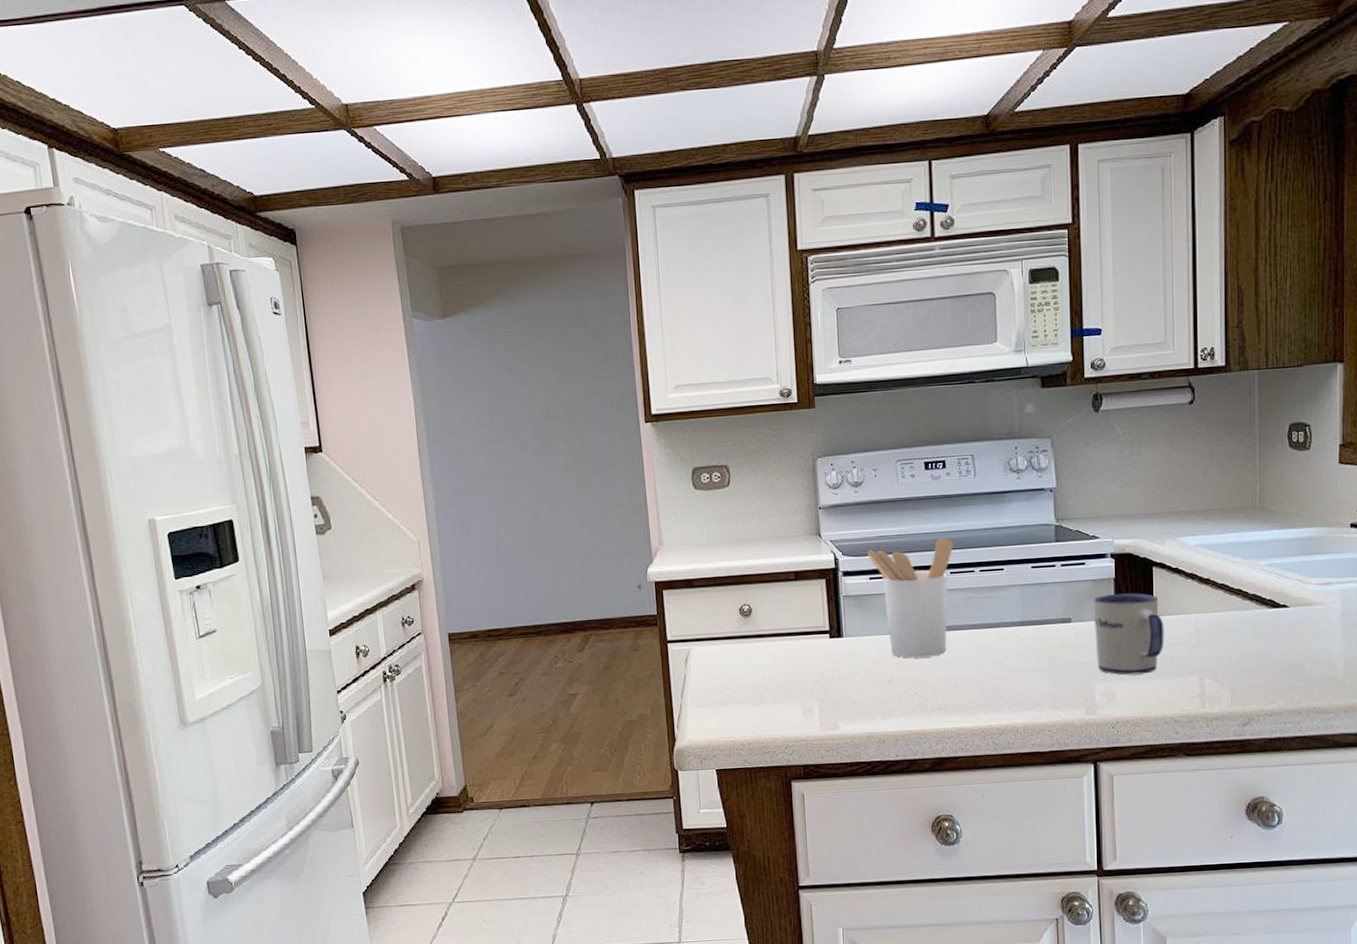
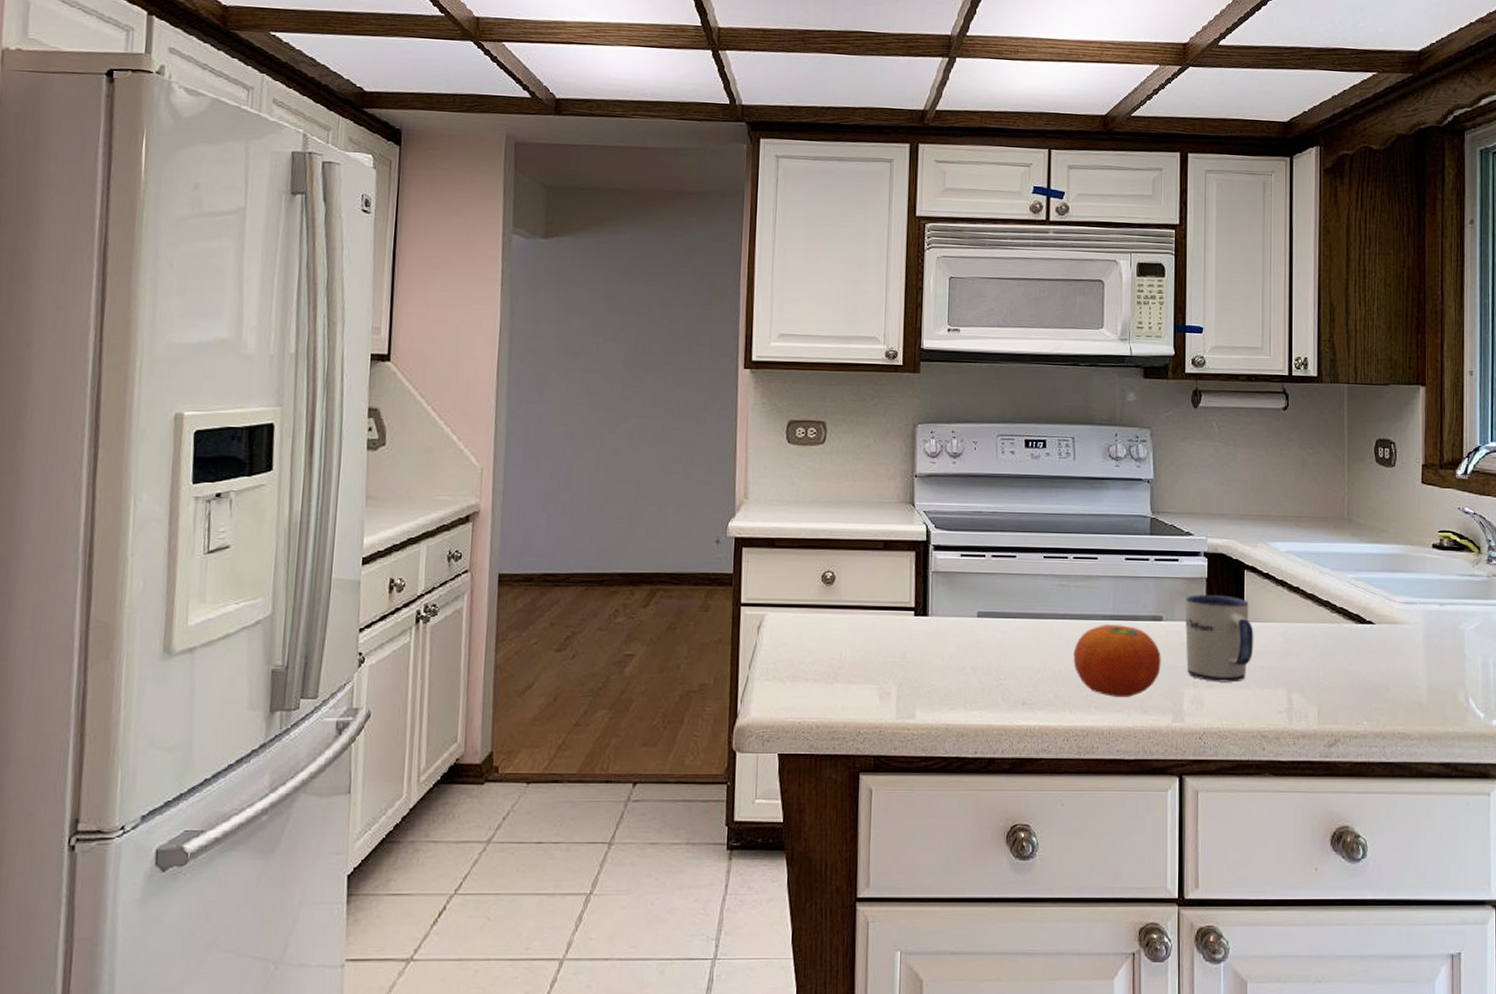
utensil holder: present [867,538,954,658] -> none [960,519,1049,646]
fruit: none [985,629,1072,697] -> present [1073,624,1161,697]

